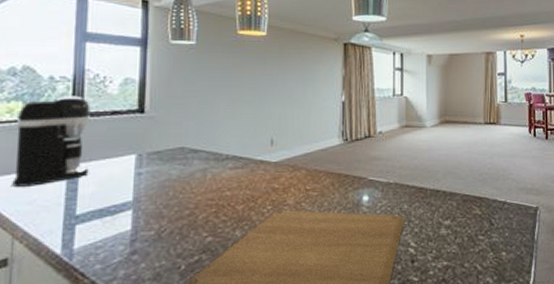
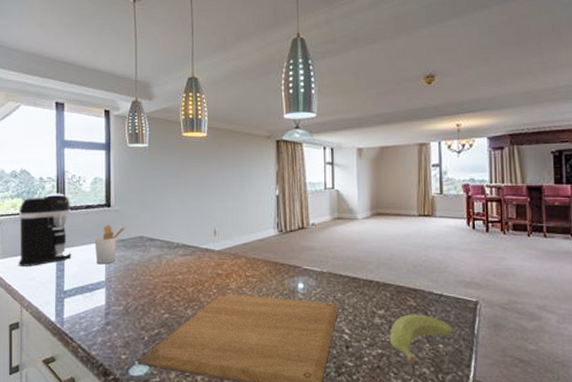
utensil holder: none [120,134,164,182] -> present [94,225,126,265]
banana: none [455,222,515,275] -> present [389,314,453,364]

